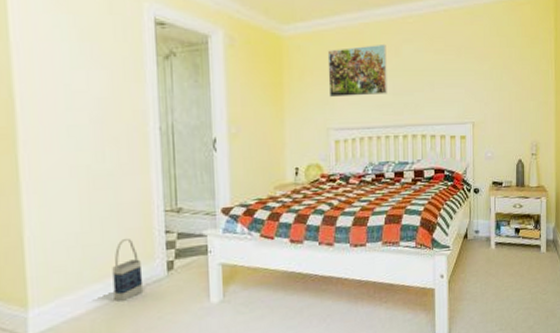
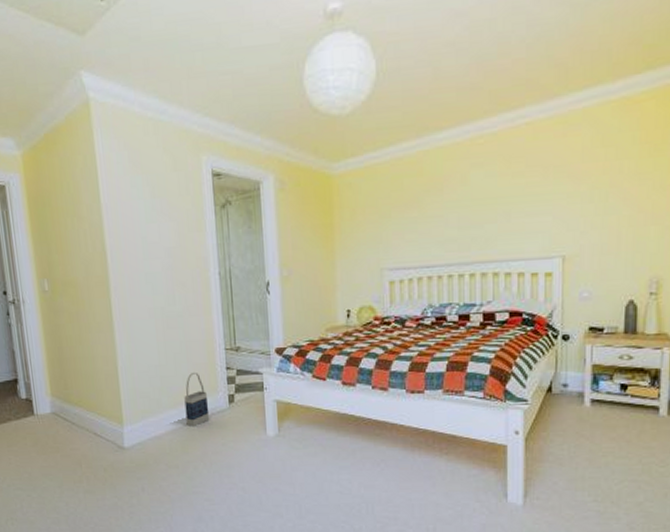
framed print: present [327,43,387,98] -> none [381,171,451,236]

